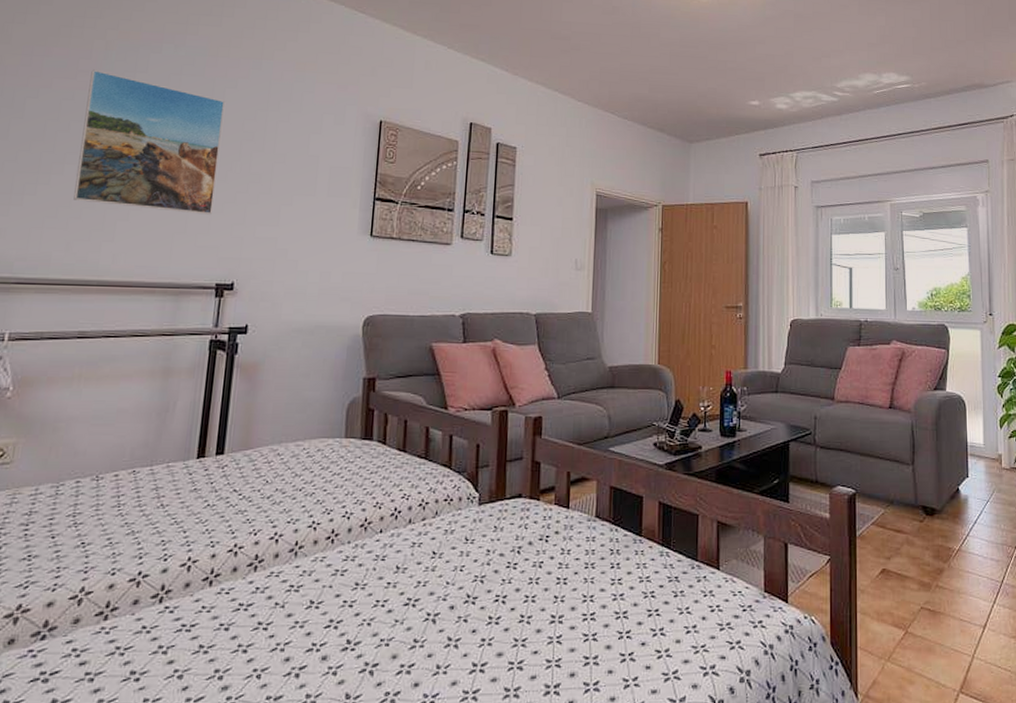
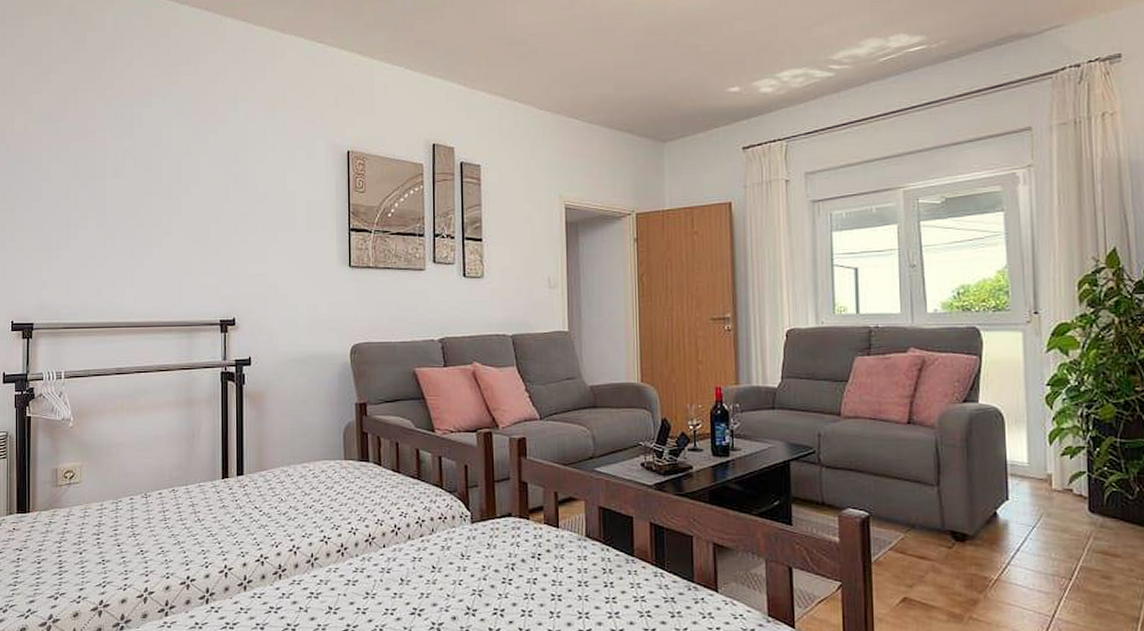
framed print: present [73,69,226,215] -> none [97,129,210,257]

